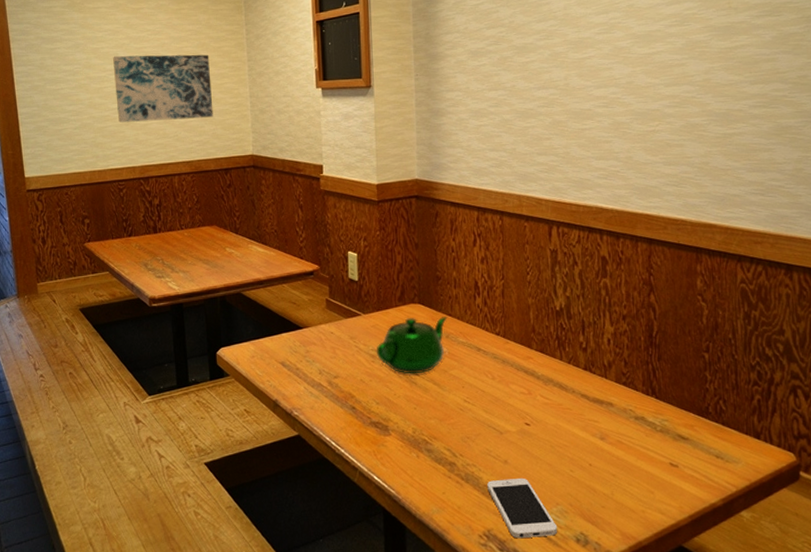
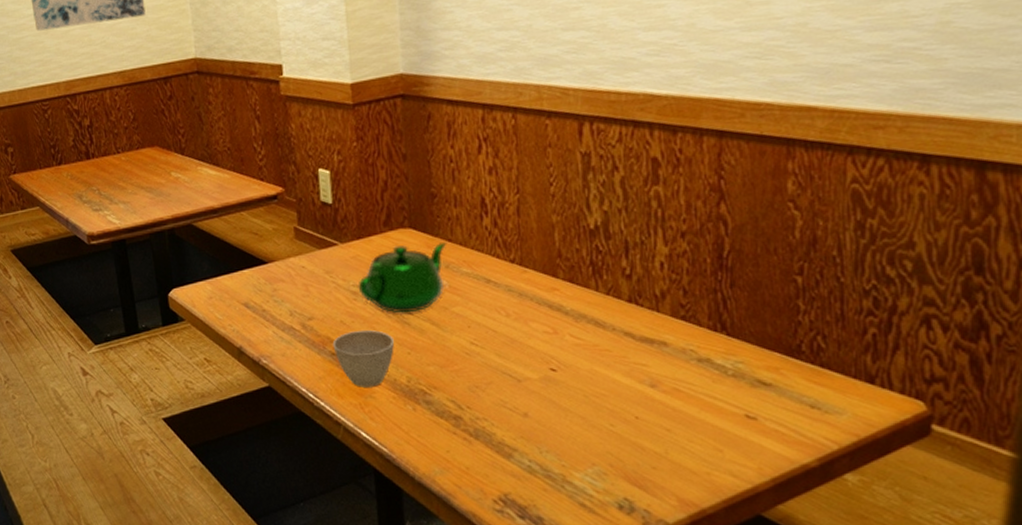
cup: none [353,387,403,437] -> present [332,329,394,387]
smartphone: present [487,477,558,539] -> none [502,433,595,505]

